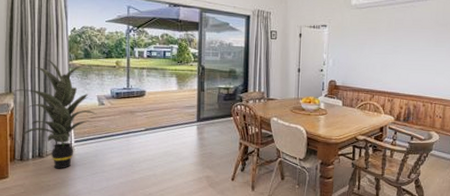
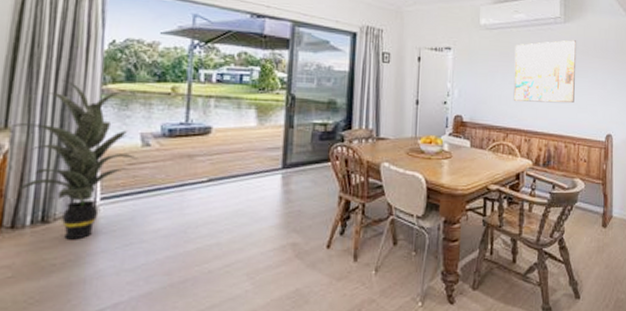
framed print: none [379,15,437,70] -> present [513,40,577,104]

